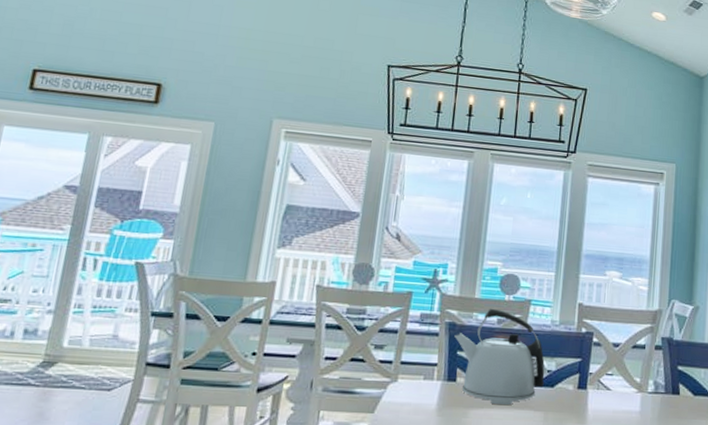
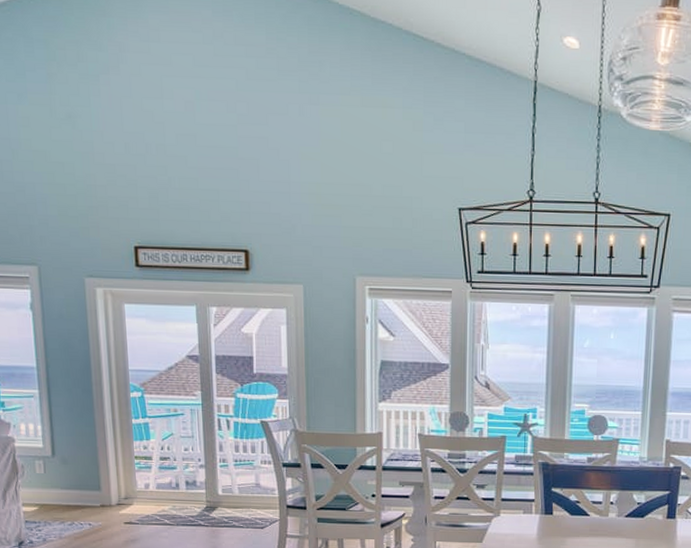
kettle: present [454,308,545,405] -> none [548,448,635,534]

